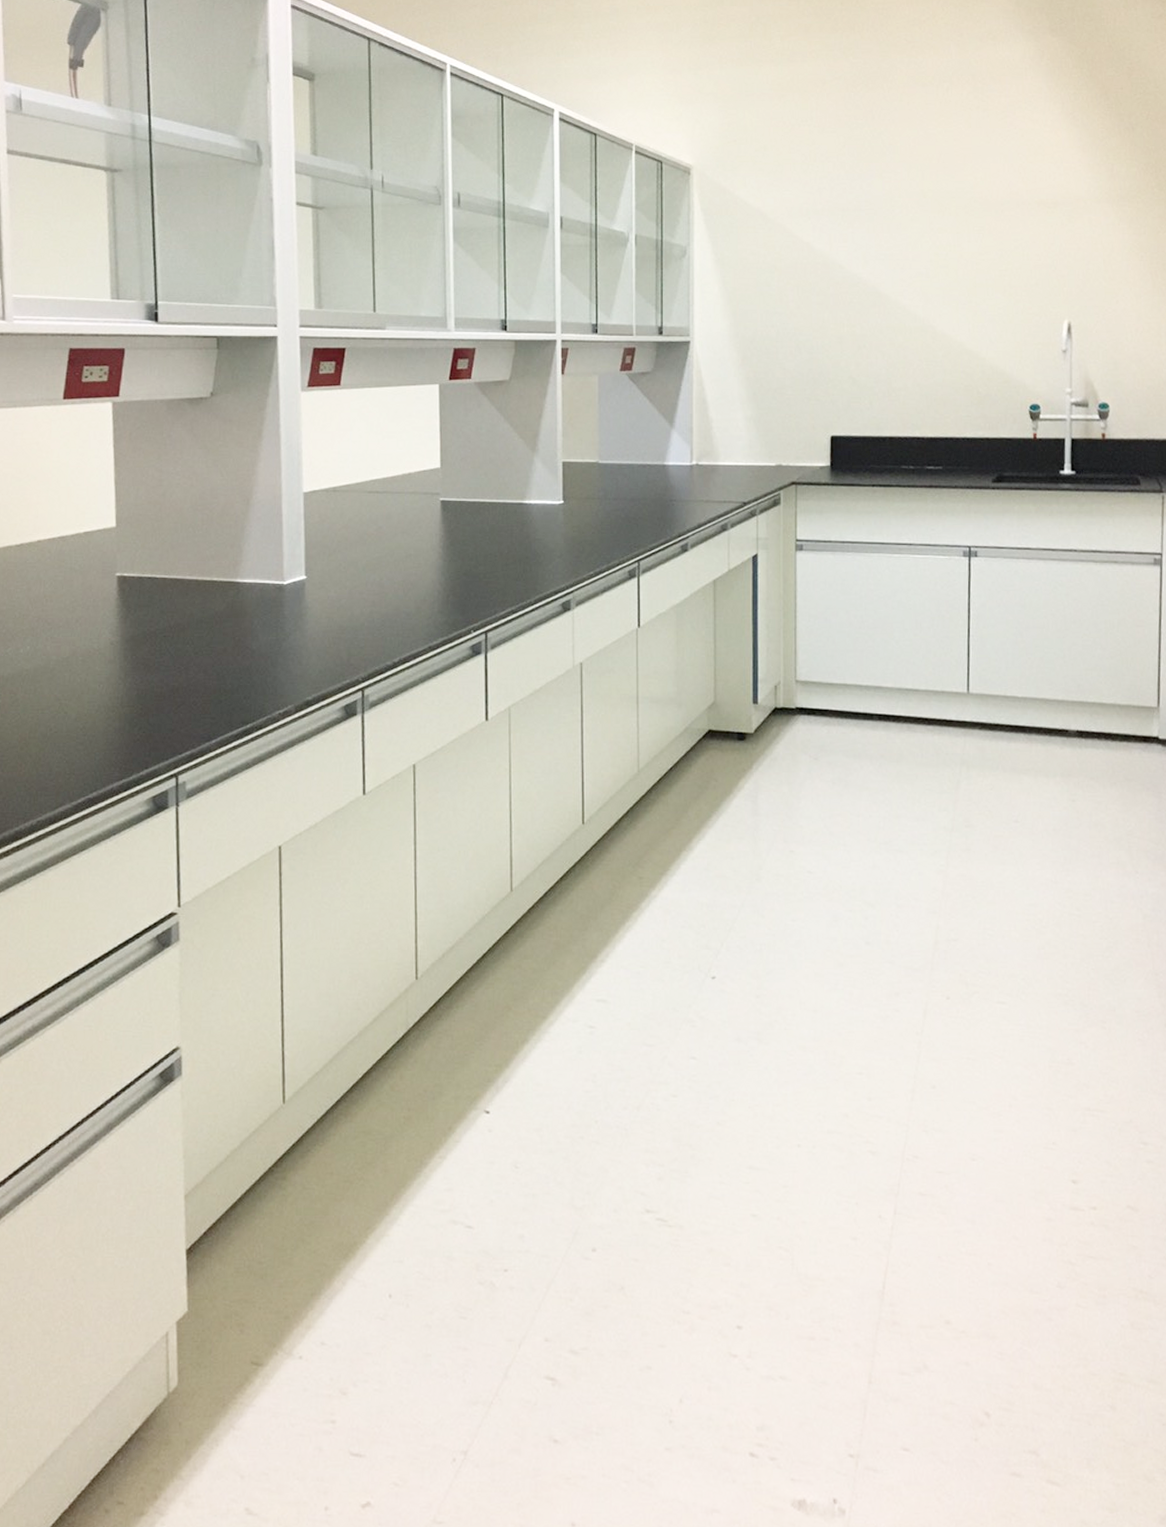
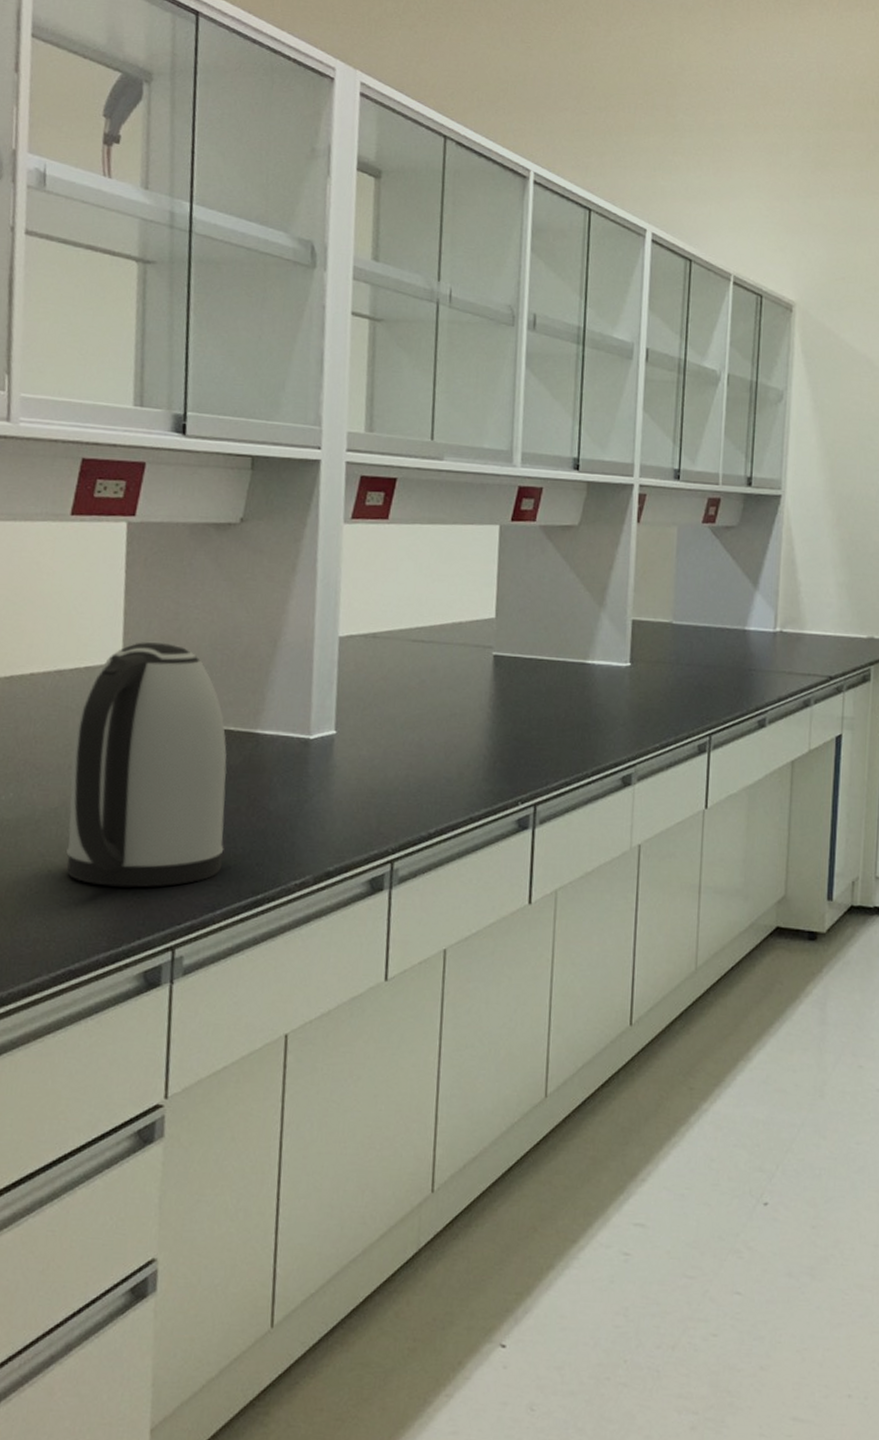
kettle: none [77,507,215,723] -> present [66,642,227,888]

